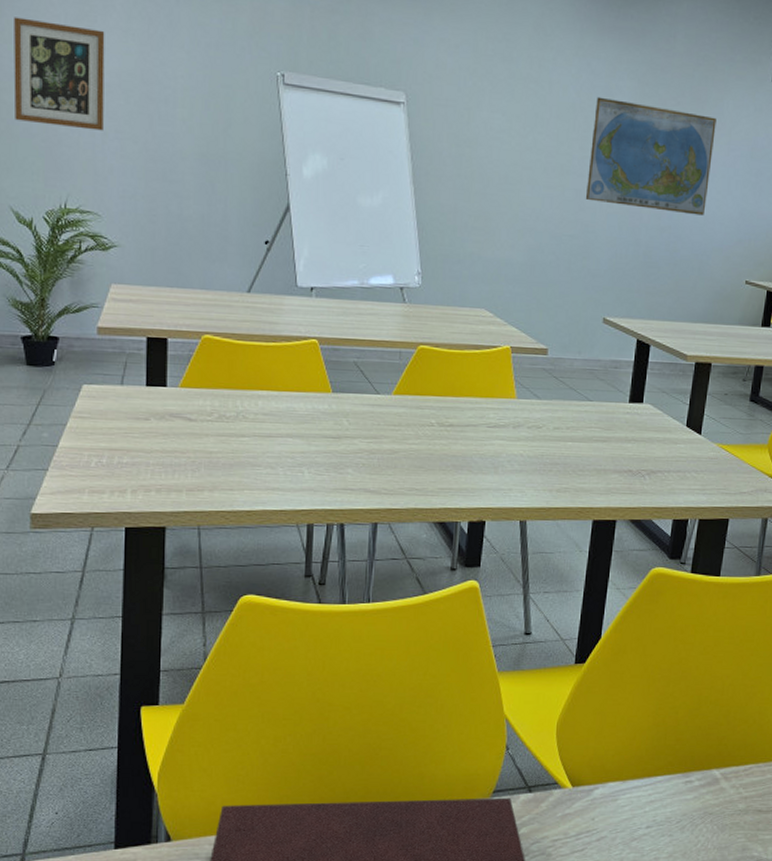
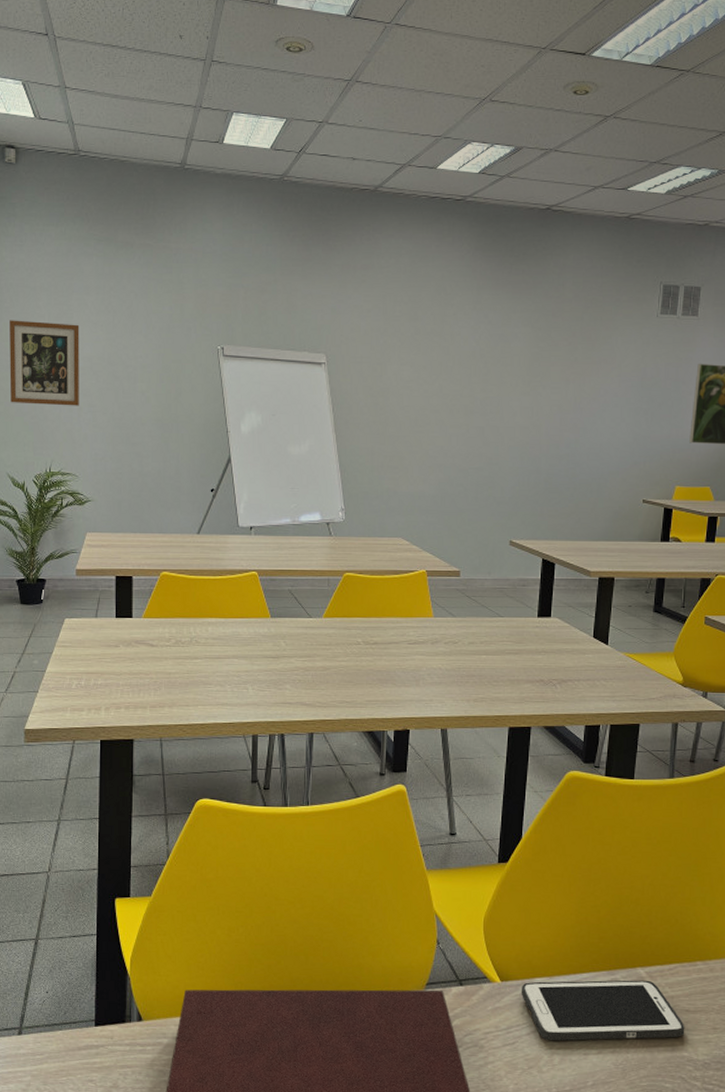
world map: present [585,96,717,216] -> none [488,343,607,443]
cell phone: none [592,782,757,846] -> present [521,980,685,1041]

